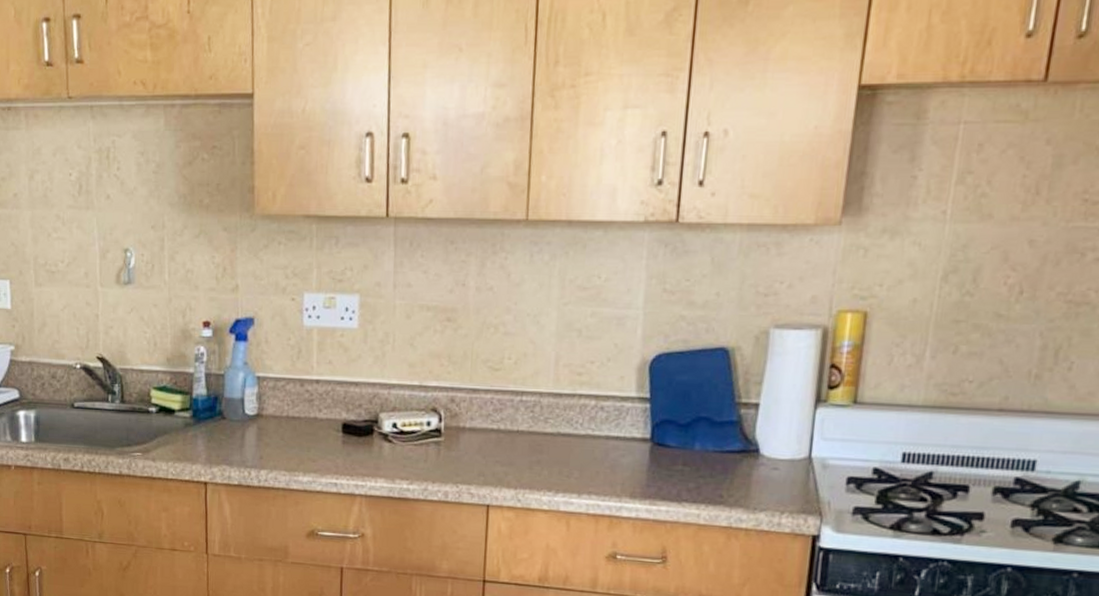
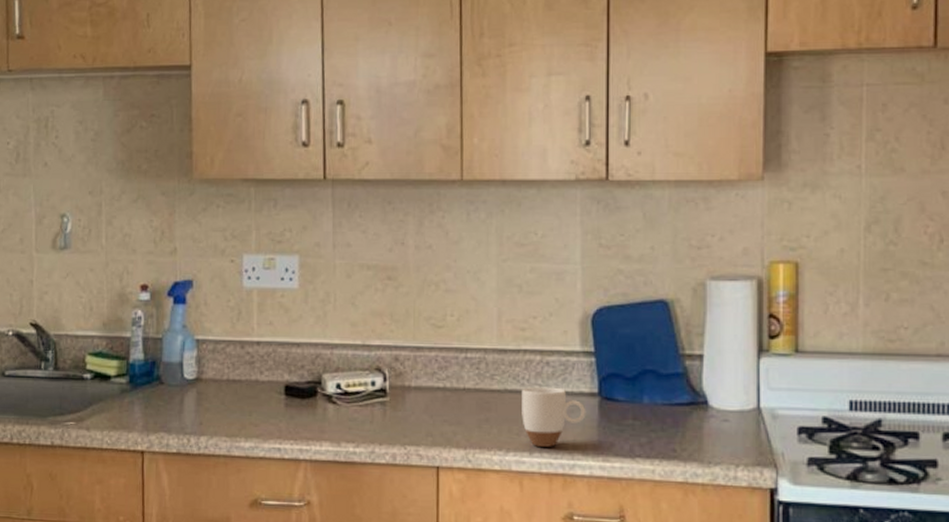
mug: none [573,431,637,490] -> present [522,386,586,447]

